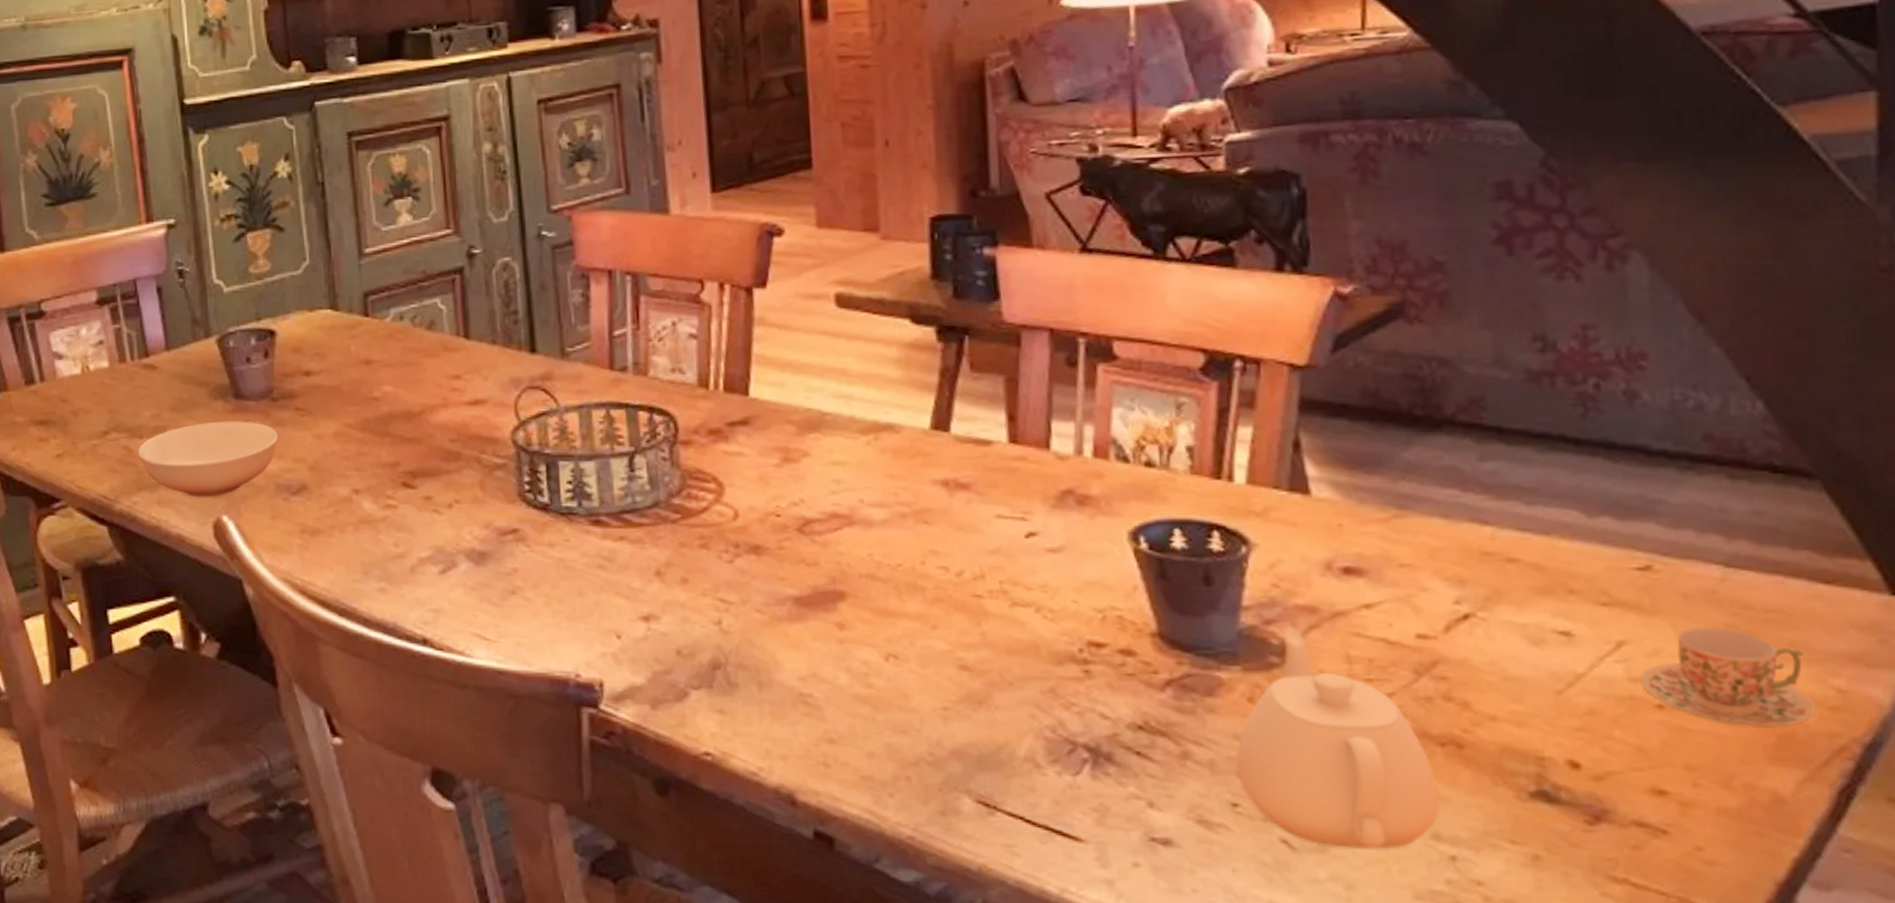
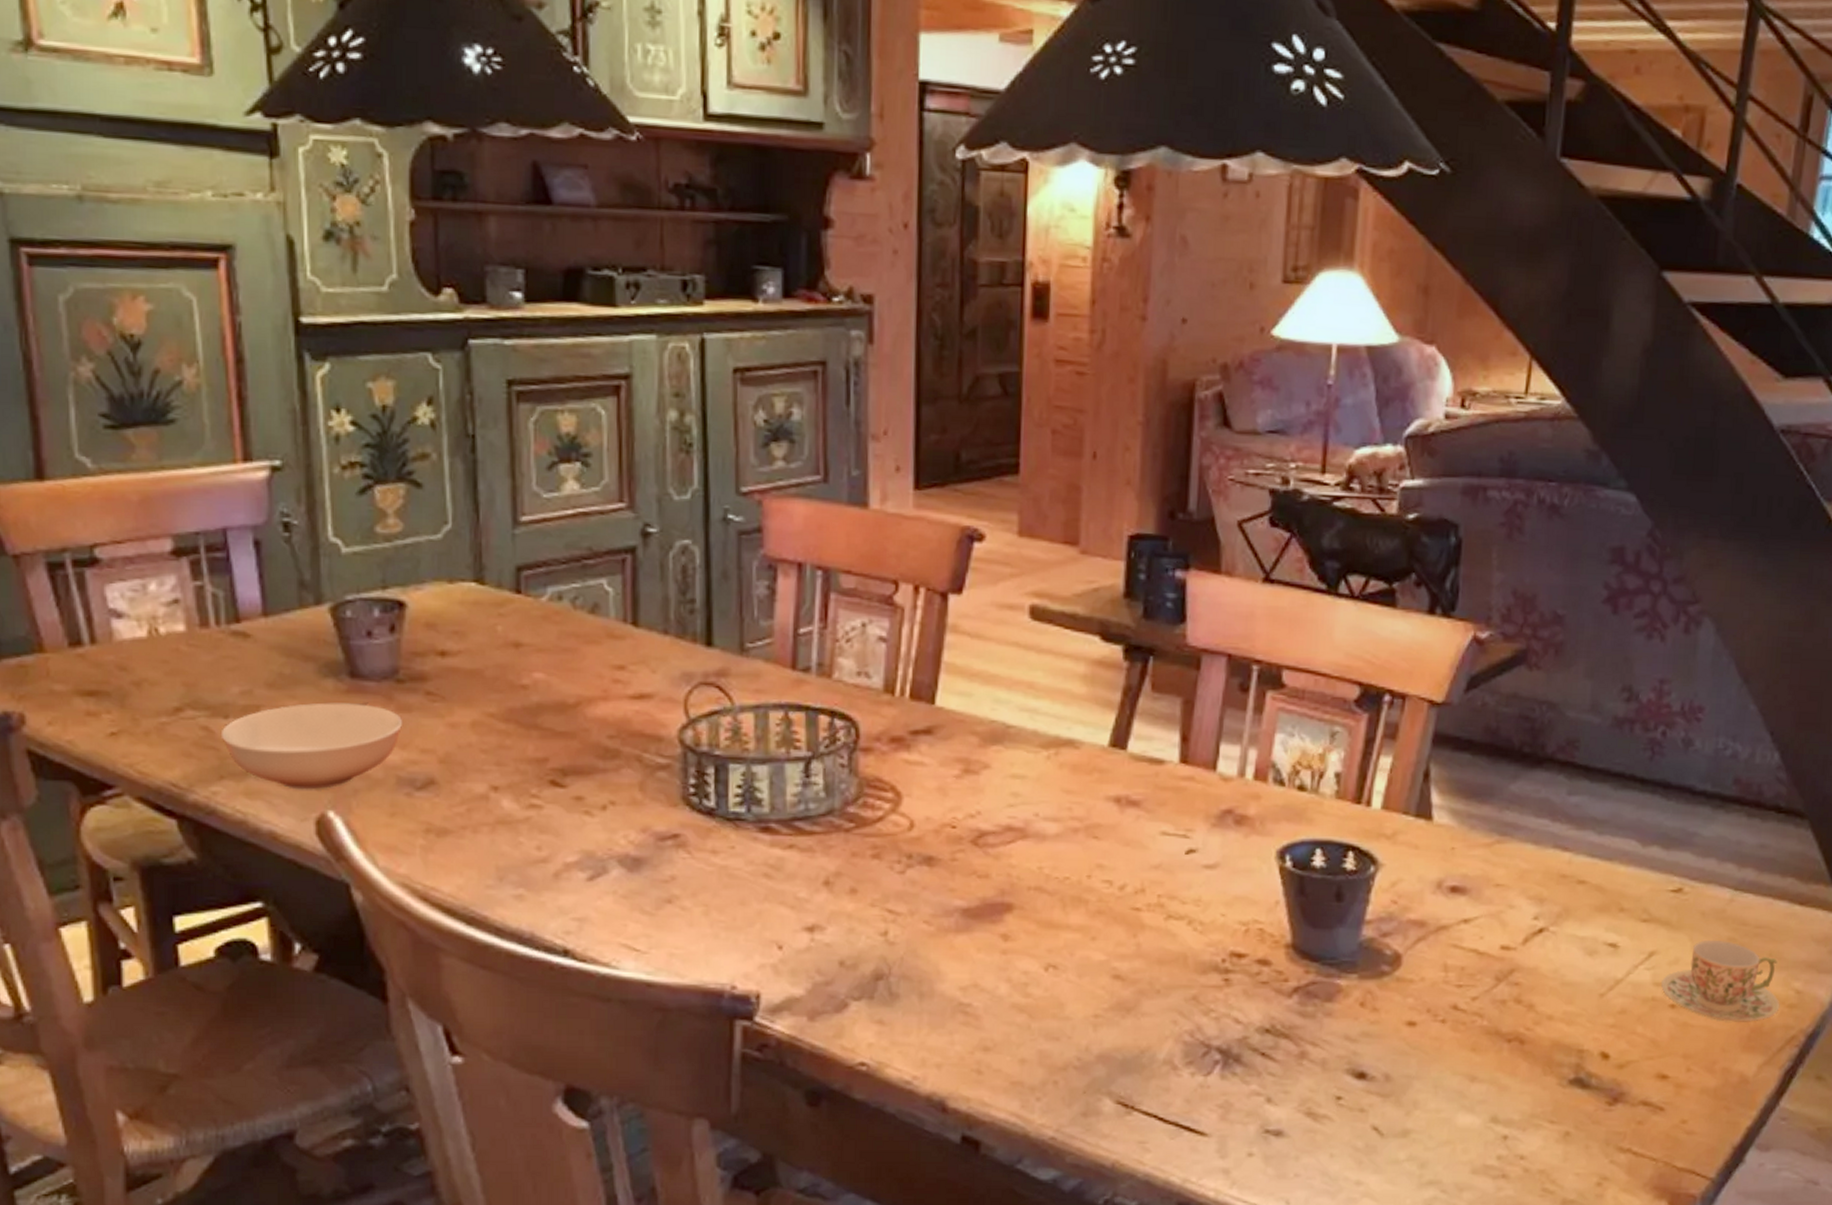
teapot: present [1235,627,1439,850] -> none [1343,939,1501,1132]

